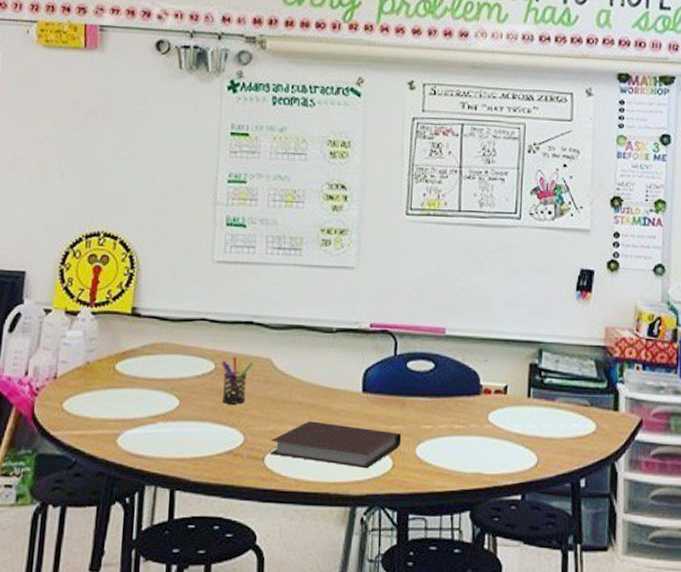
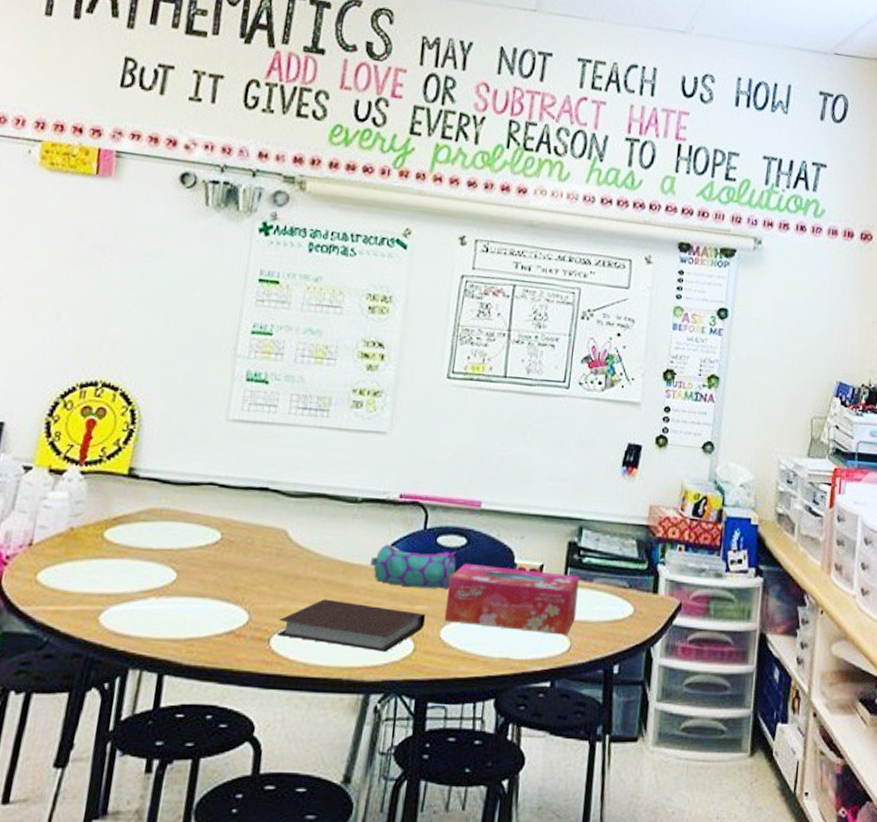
pen holder: present [221,356,253,404] -> none [226,525,266,579]
pencil case: none [347,370,426,411] -> present [369,544,456,590]
tissue box: none [418,385,542,451] -> present [444,563,579,635]

